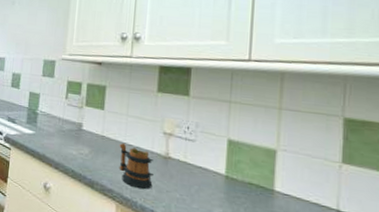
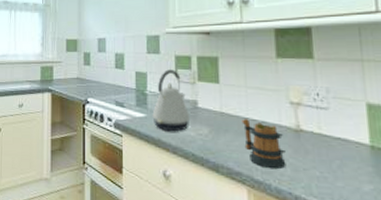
kettle: none [40,93,75,150] -> present [152,69,191,132]

